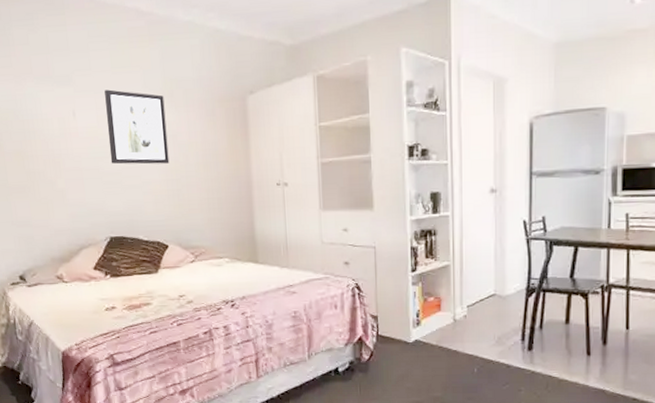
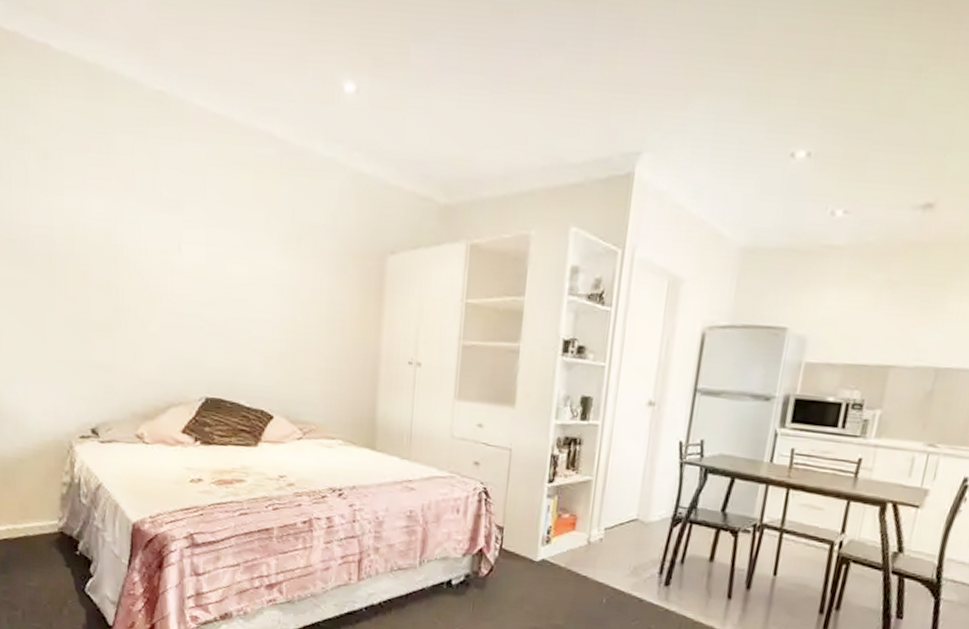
wall art: present [104,89,170,165] -> none [217,224,289,321]

